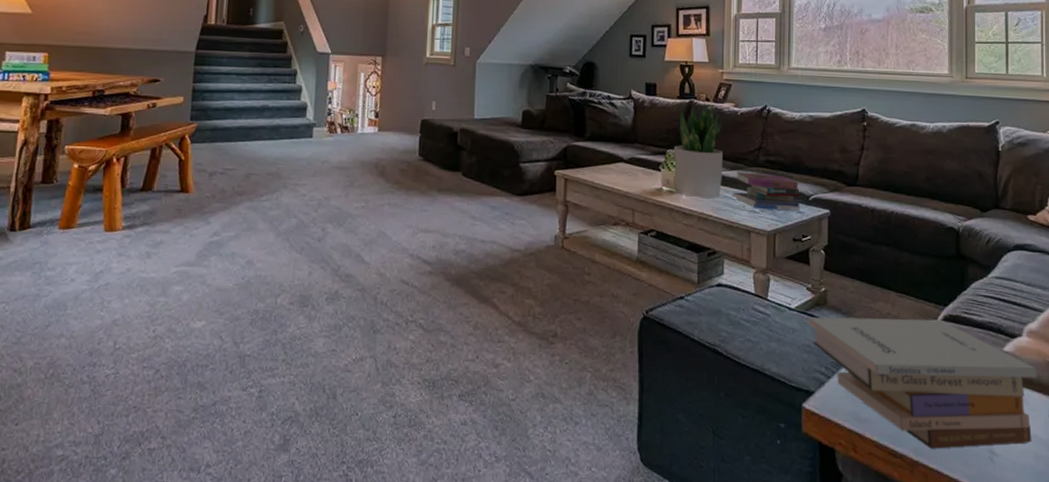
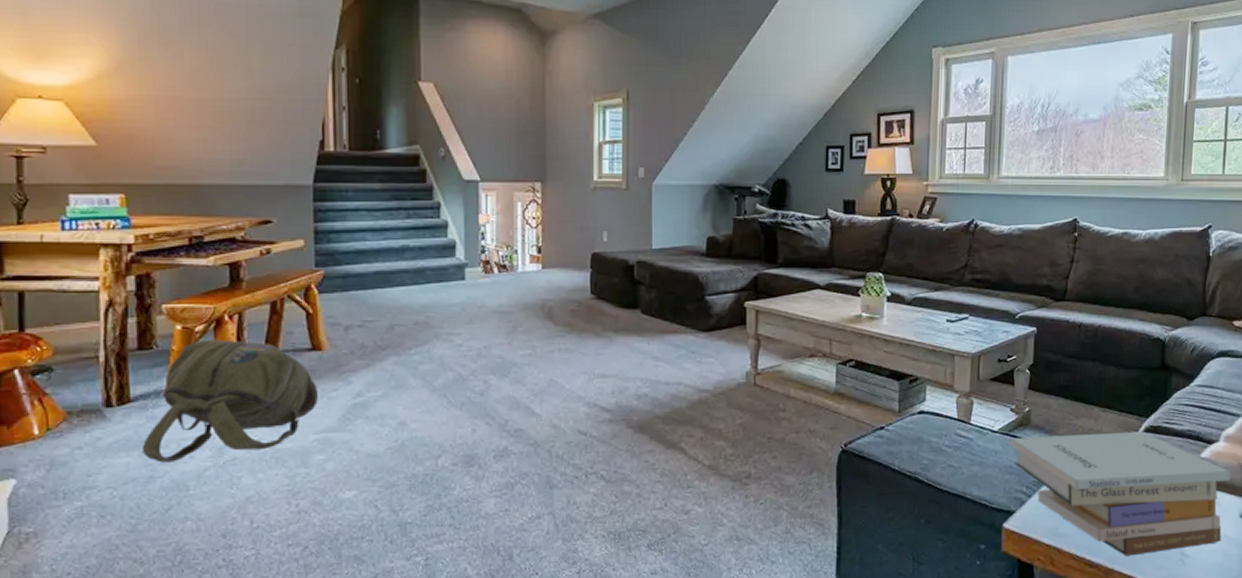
backpack: none [33,177,182,284] -> present [141,339,318,463]
planter: present [673,103,723,199] -> none [874,220,926,323]
books: present [732,172,801,212] -> none [935,292,1007,332]

